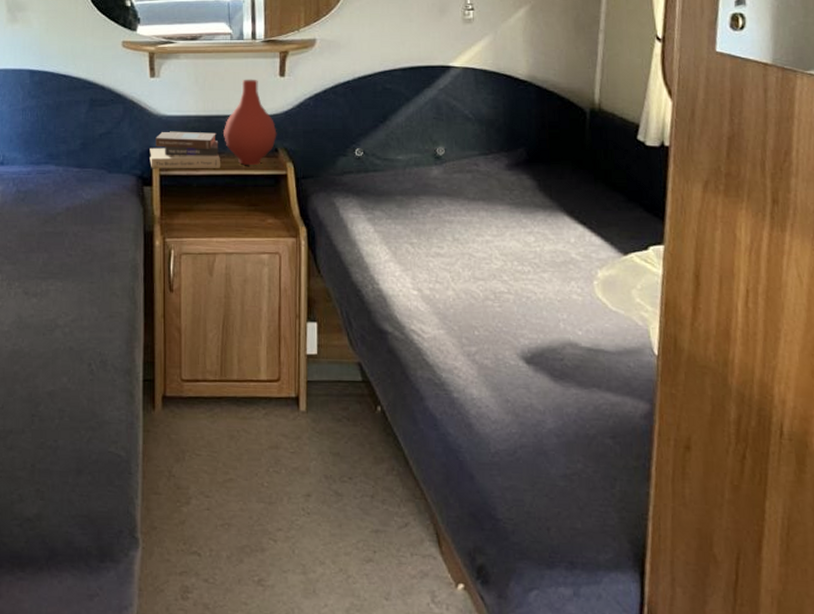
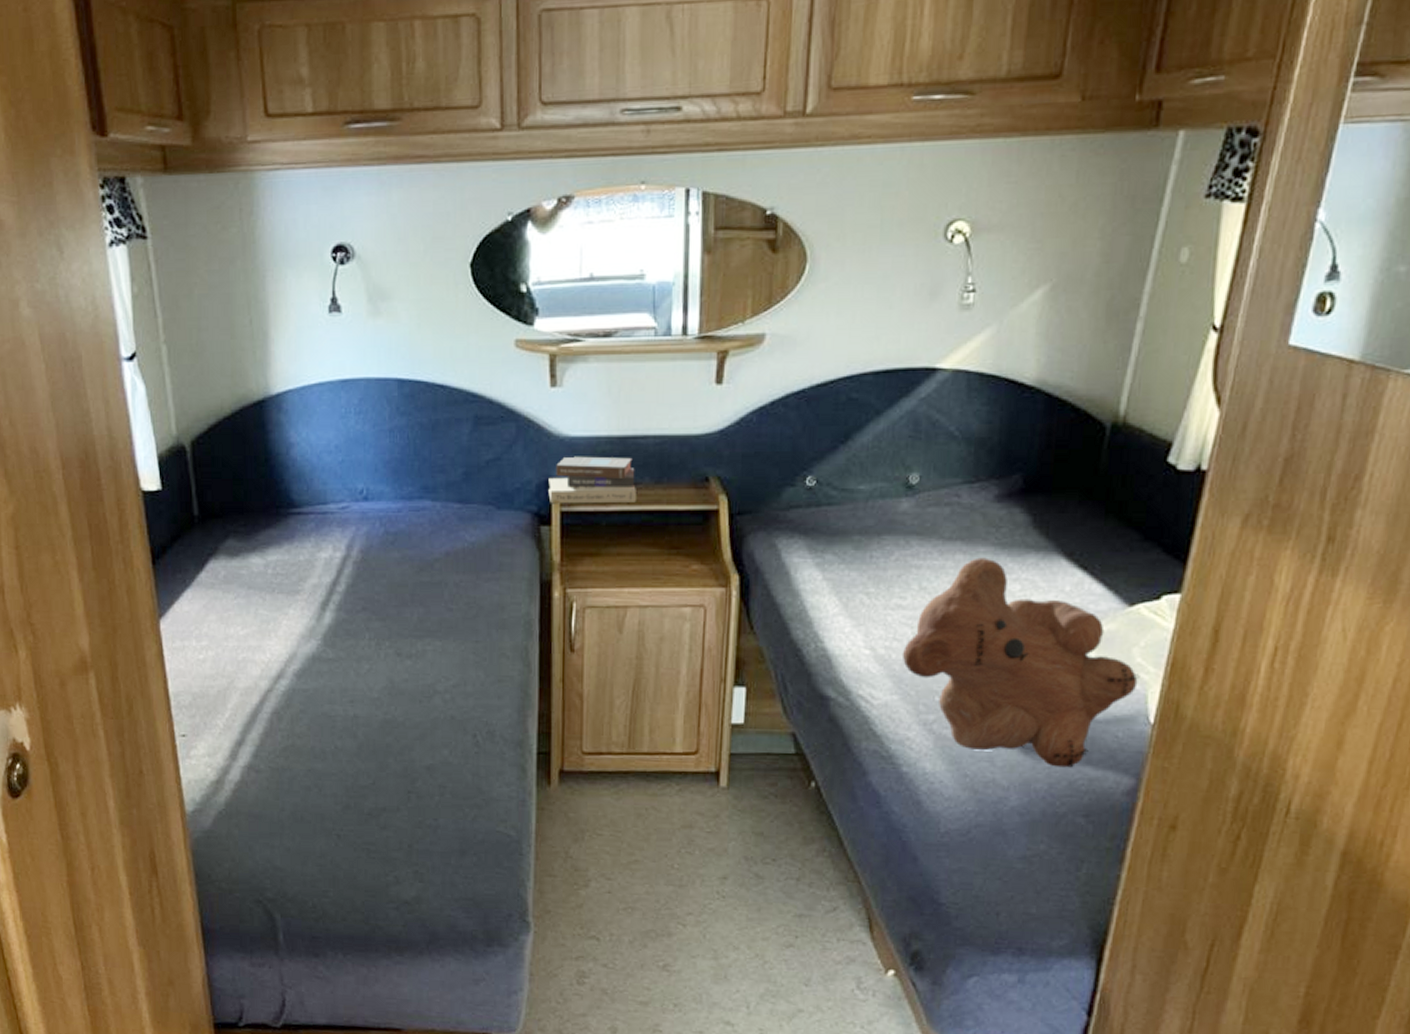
vase: present [224,79,277,165] -> none [641,387,709,498]
teddy bear: none [444,214,641,394] -> present [901,557,1140,768]

